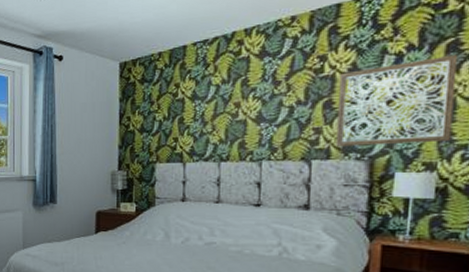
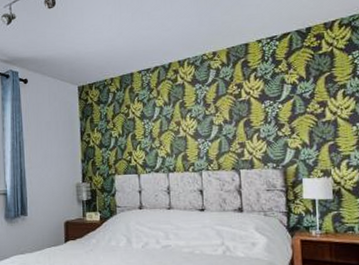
wall art: present [335,54,458,146] -> none [253,85,338,158]

